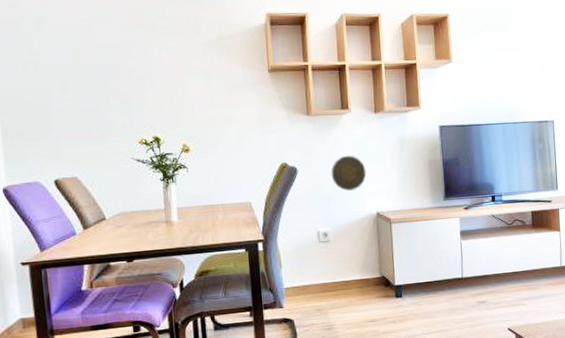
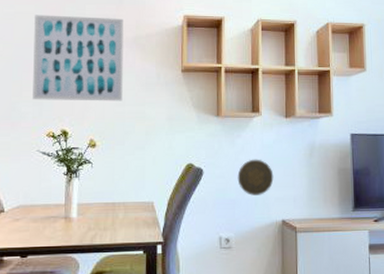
wall art: none [113,19,212,108] -> present [33,15,123,101]

